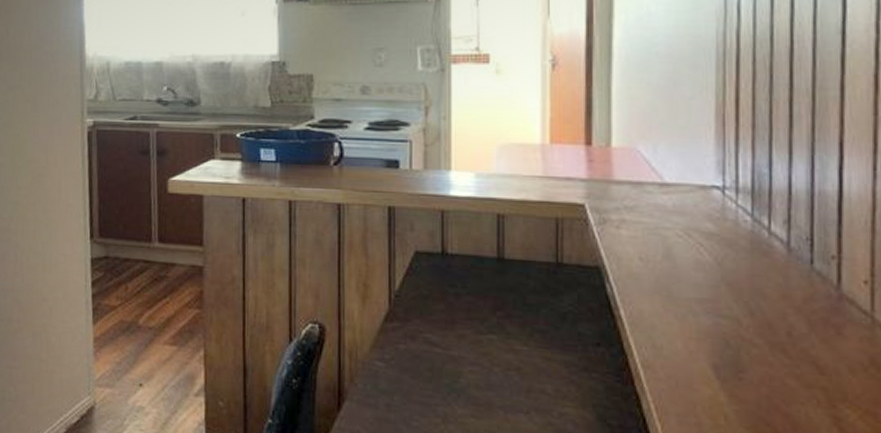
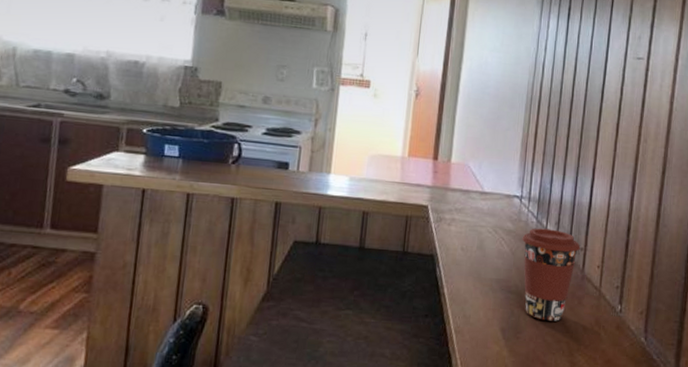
coffee cup: none [731,229,831,358] -> present [522,228,580,321]

